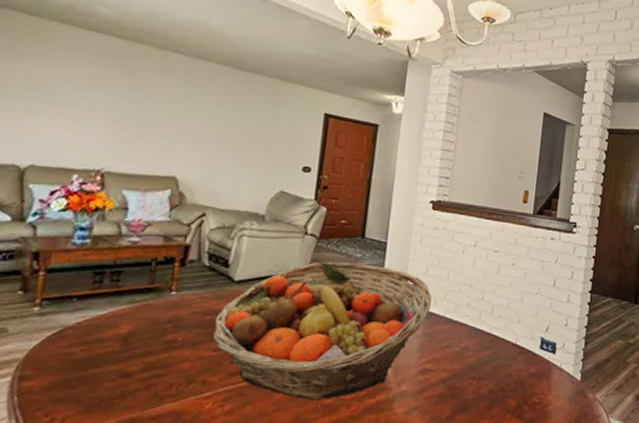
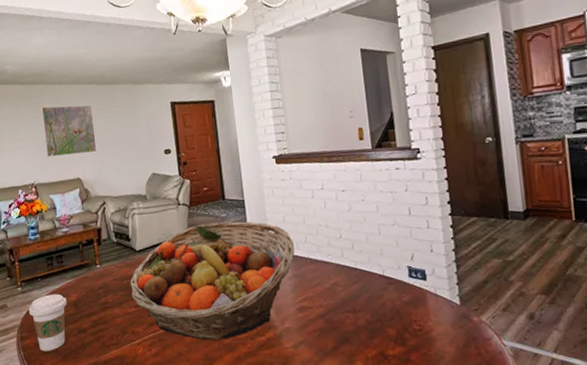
coffee cup: none [43,321,112,399] -> present [28,294,67,352]
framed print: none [131,74,218,149] -> present [41,105,97,157]

